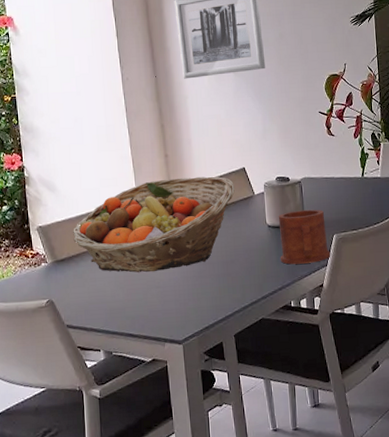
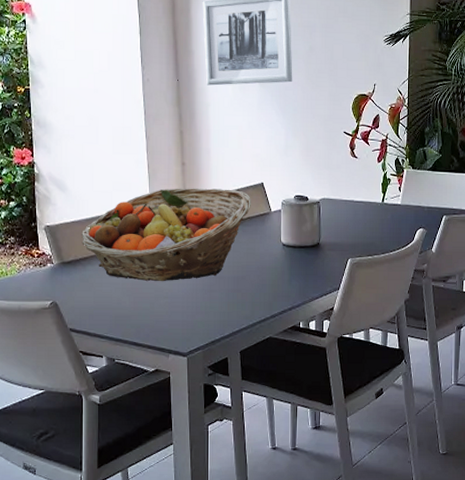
mug: present [278,209,331,265] -> none [292,231,344,285]

